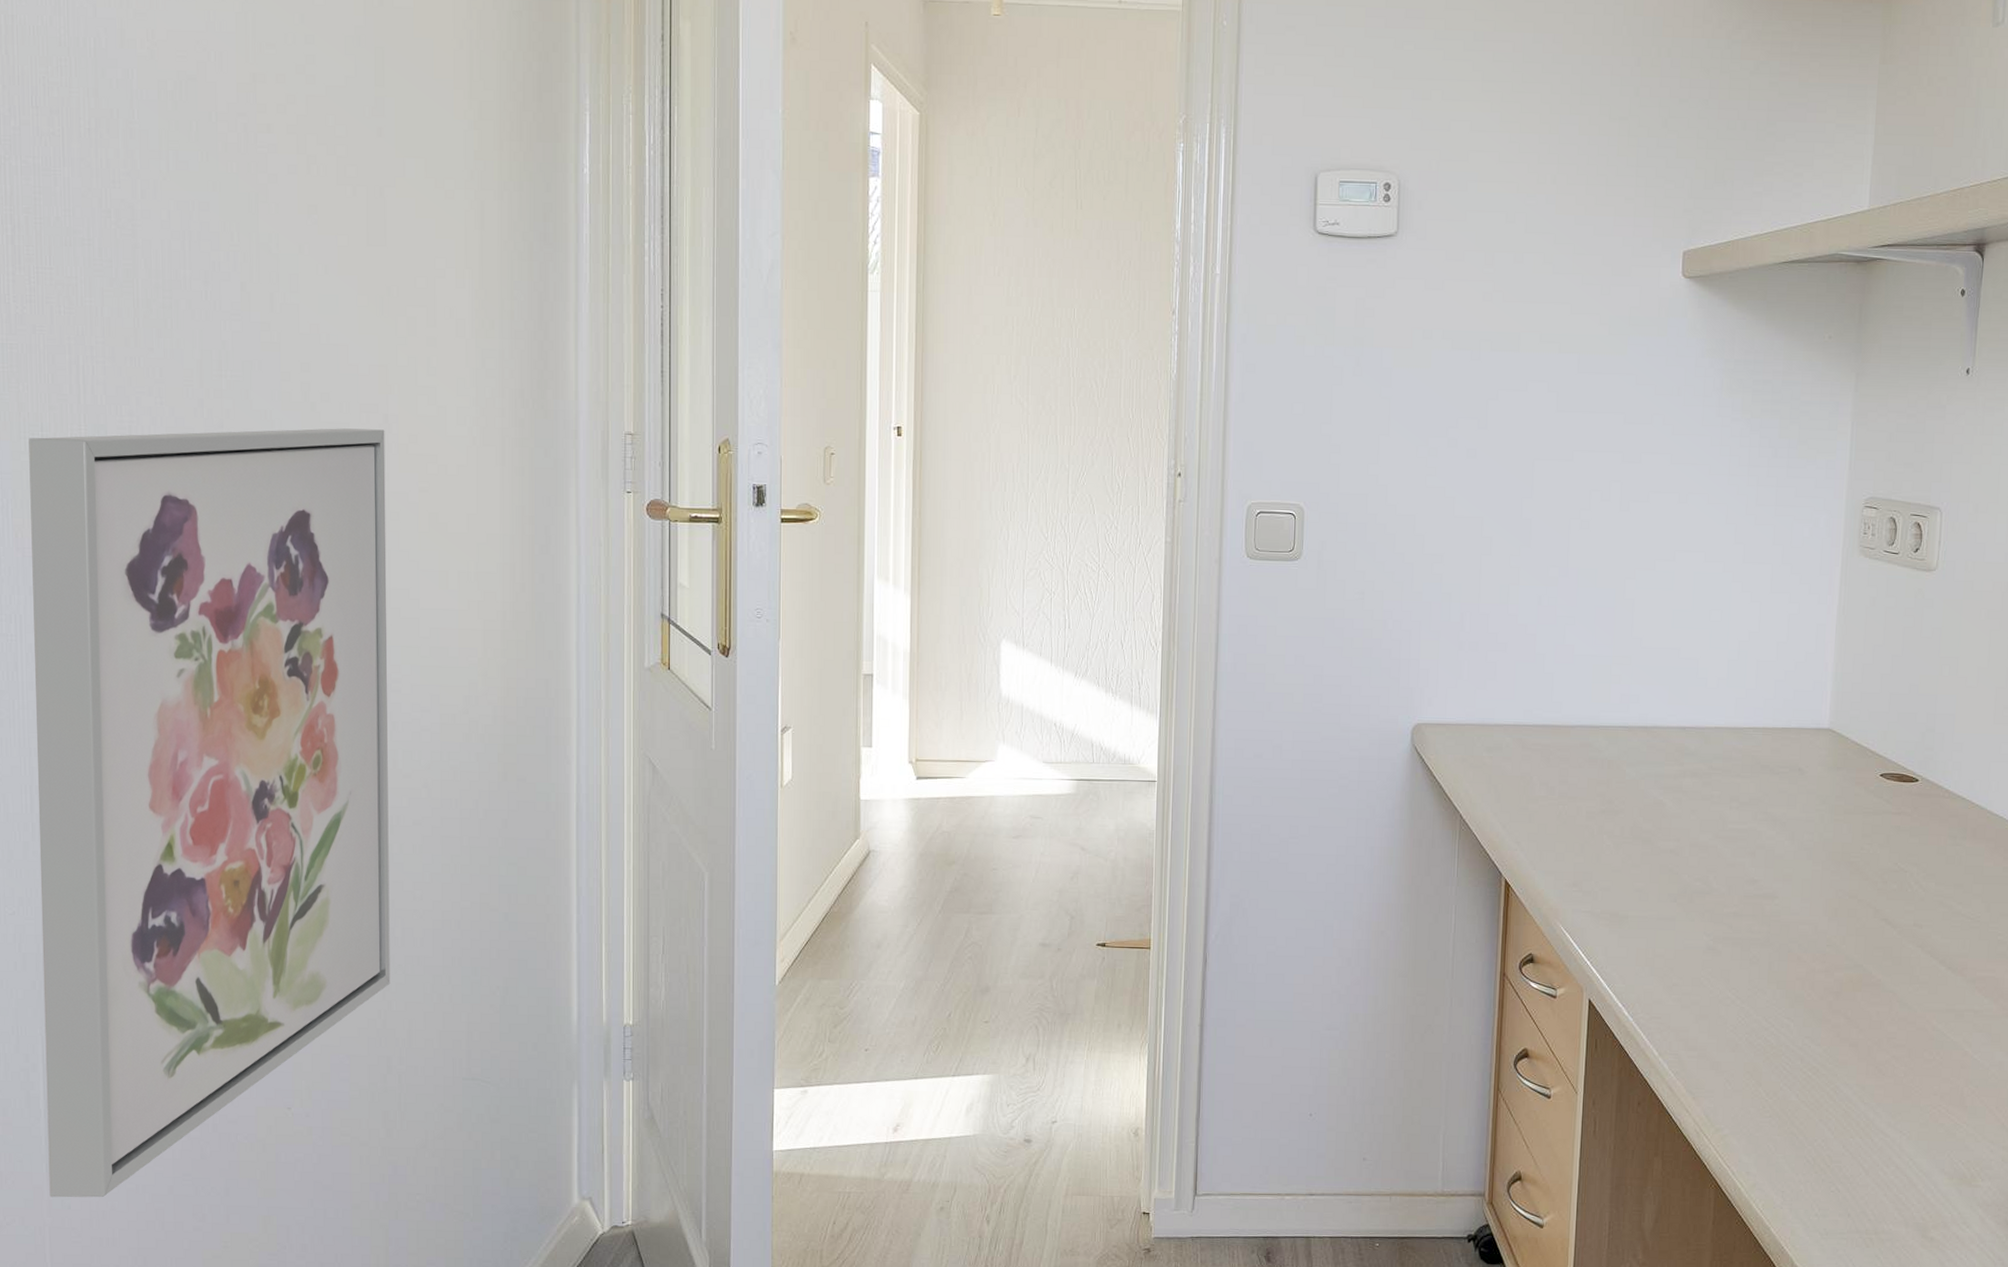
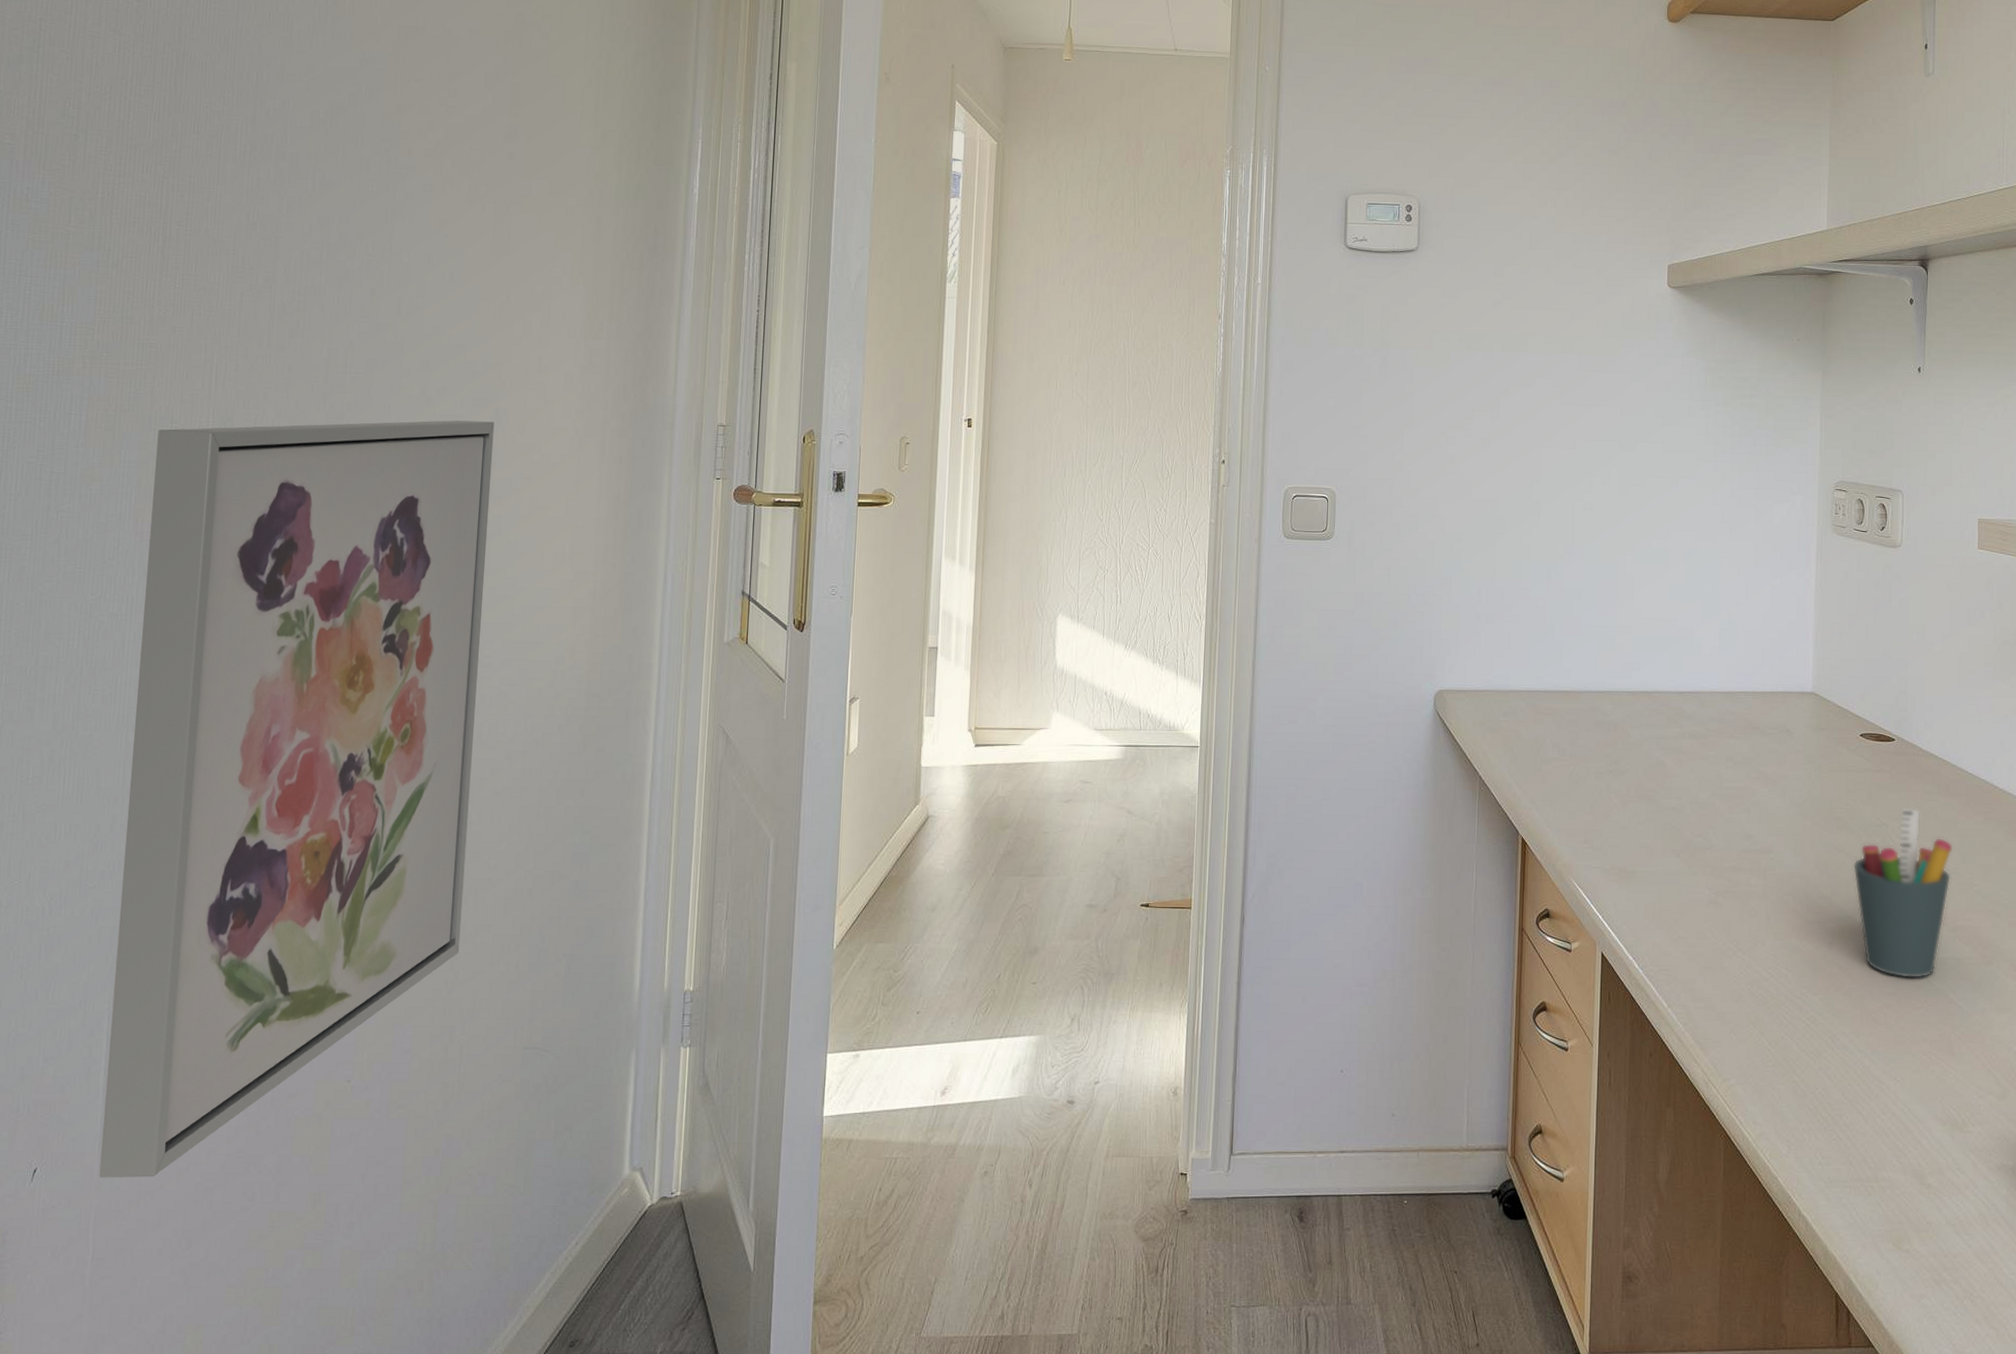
pen holder: none [1865,852,1977,1030] -> present [1852,807,1953,978]

